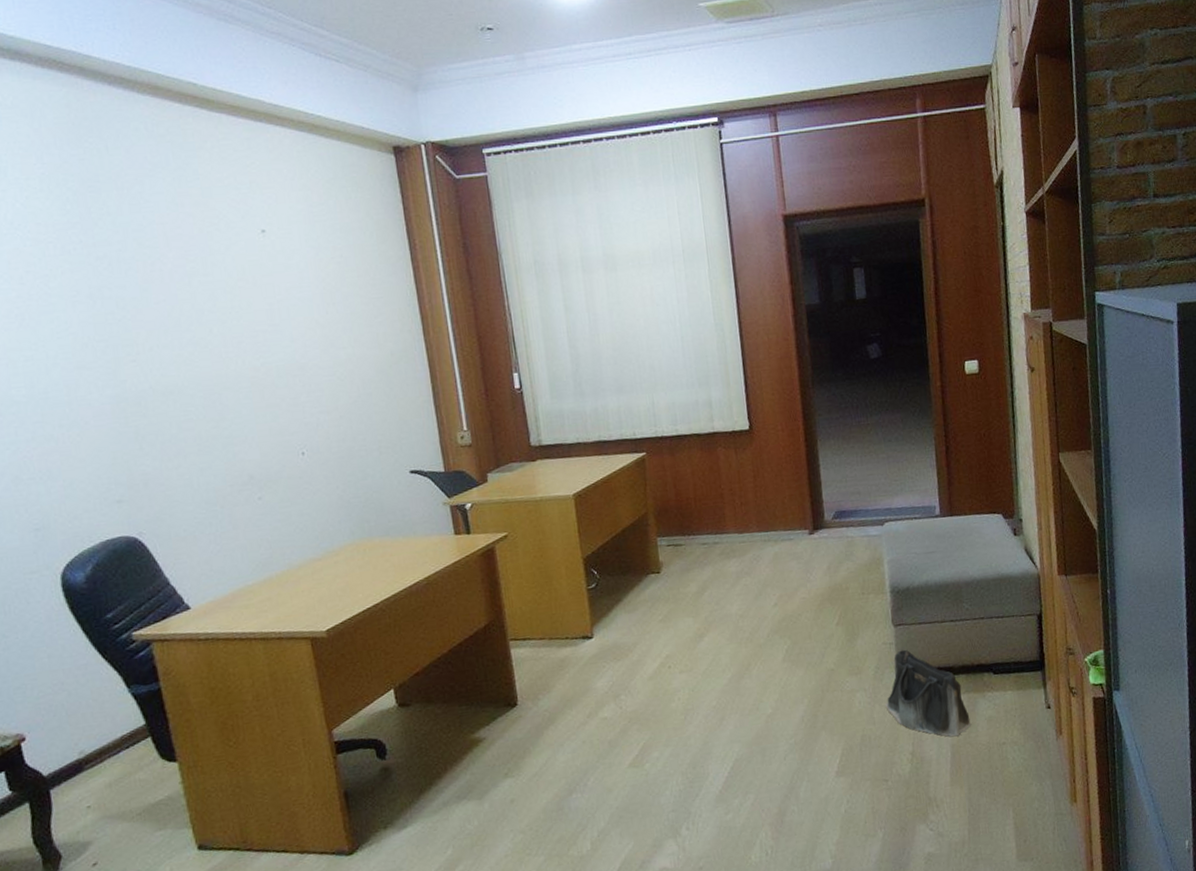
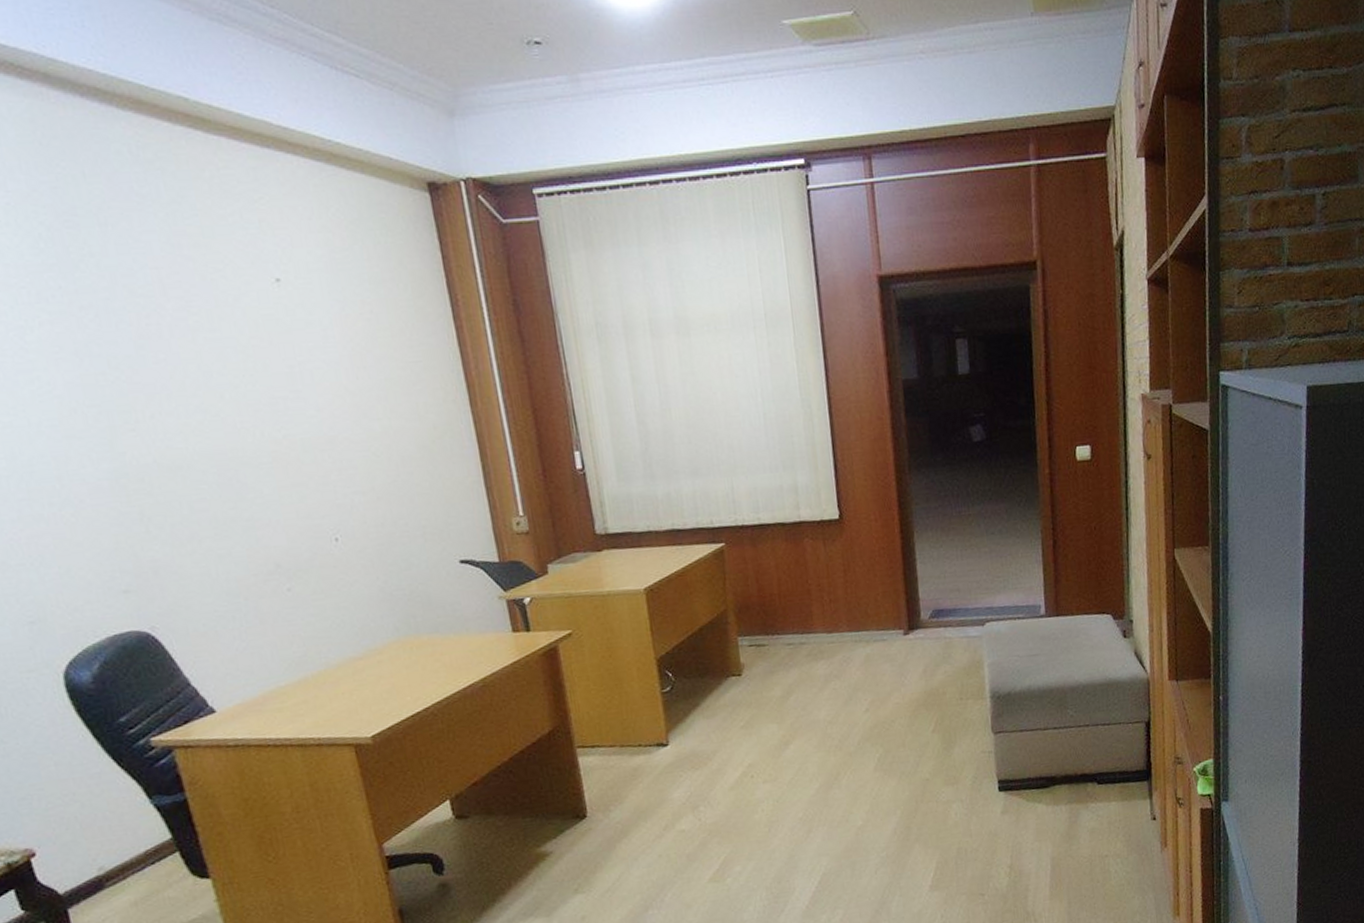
saddlebag: present [885,649,971,737] -> none [982,758,1072,850]

